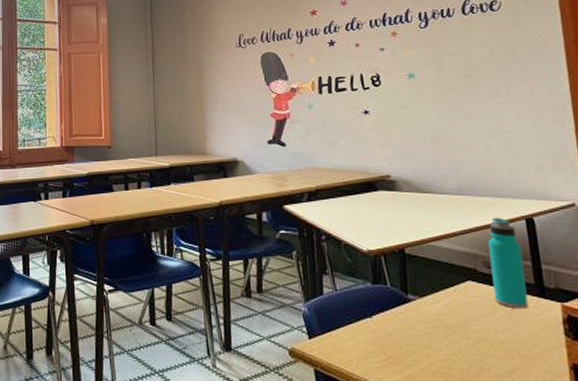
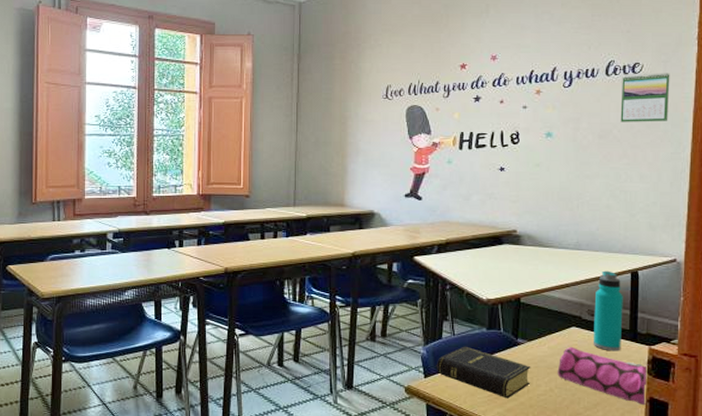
book: none [320,303,430,364] -> present [436,346,531,399]
pencil case: none [458,304,571,374] -> present [557,347,649,406]
calendar: none [480,9,539,60] -> present [620,73,670,122]

